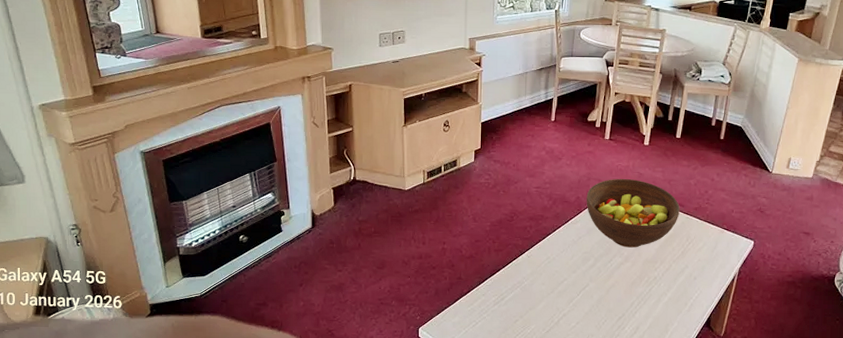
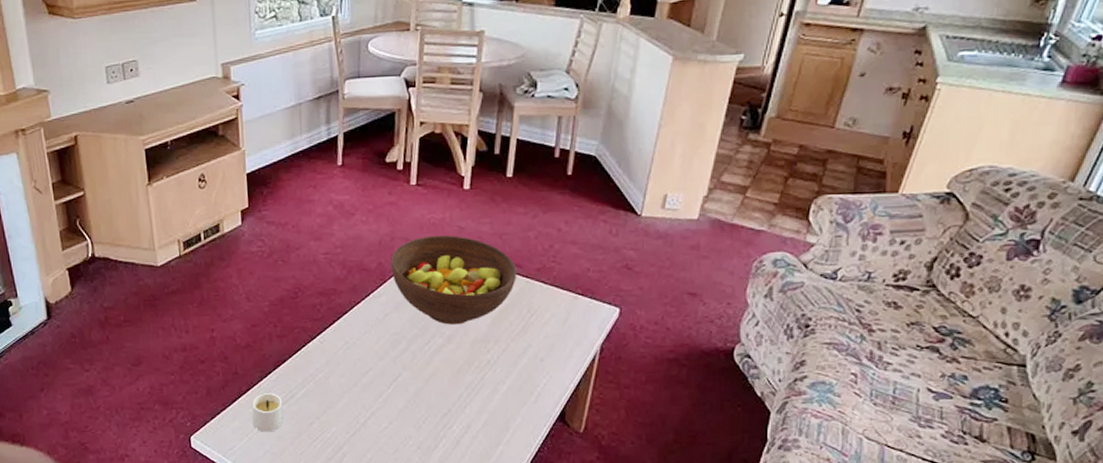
candle: none [470,295,495,327] -> present [252,393,283,432]

